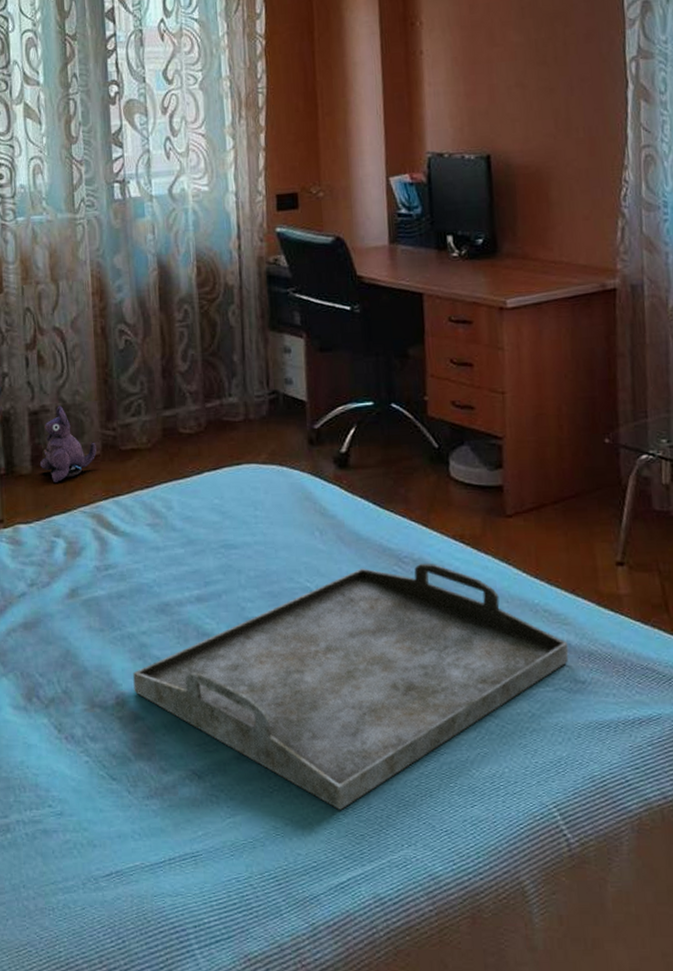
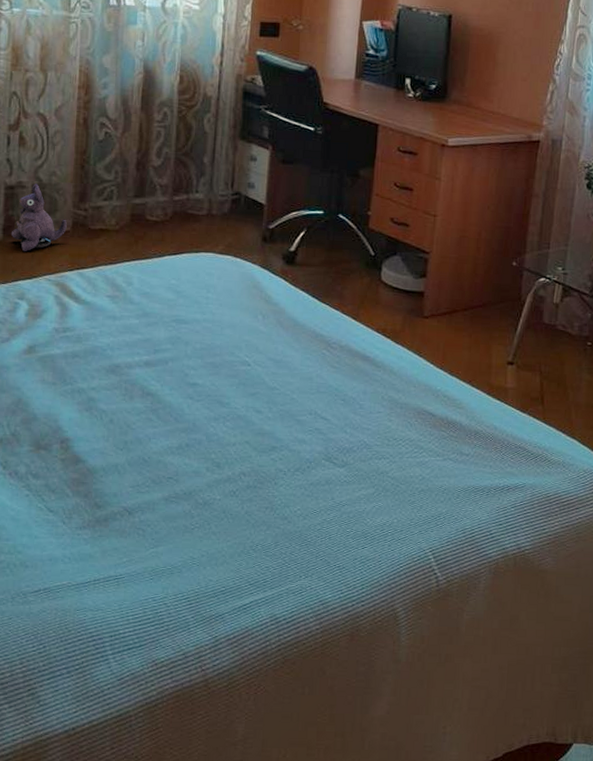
serving tray: present [133,563,569,810] -> none [78,349,459,546]

